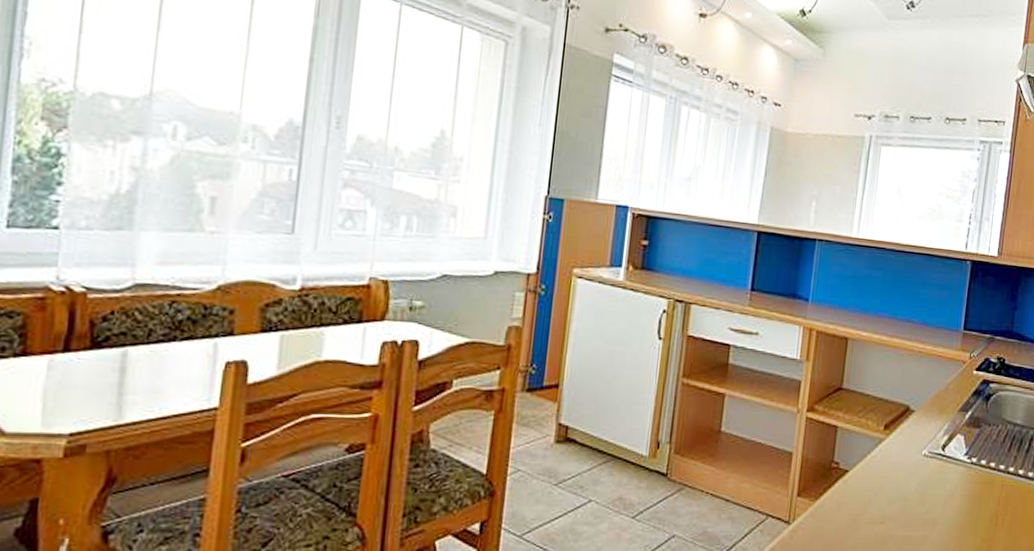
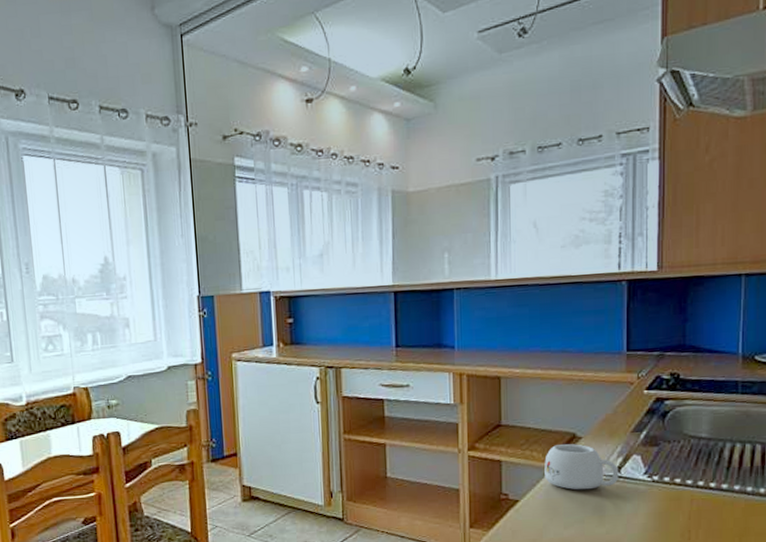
mug: none [876,416,944,466] -> present [544,444,619,490]

